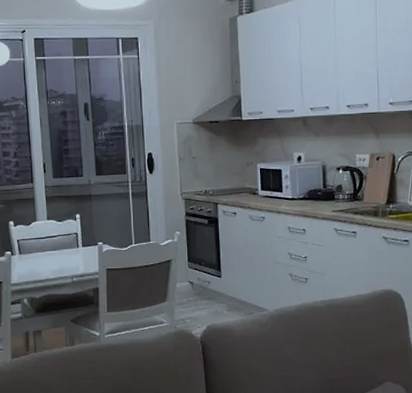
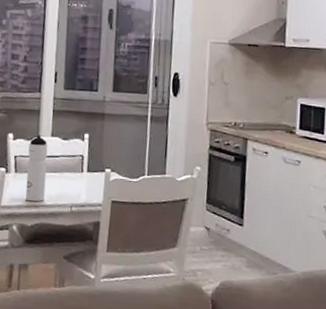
water bottle: none [28,220,48,277] -> present [25,135,48,202]

